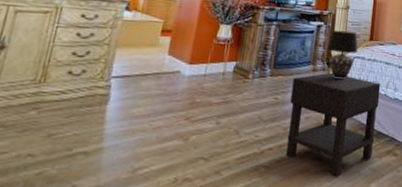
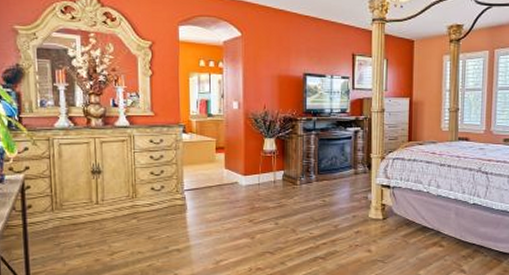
nightstand: present [286,72,381,177] -> none [337,175,423,266]
table lamp: present [327,30,358,80] -> none [366,134,397,181]

